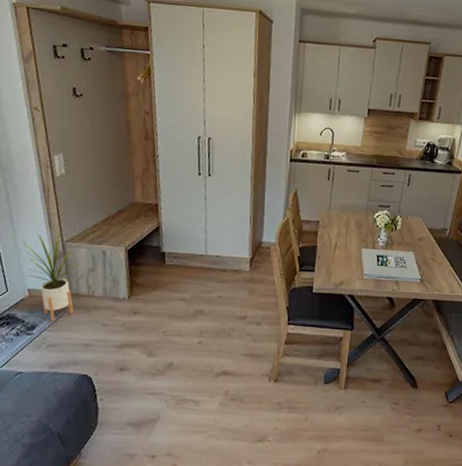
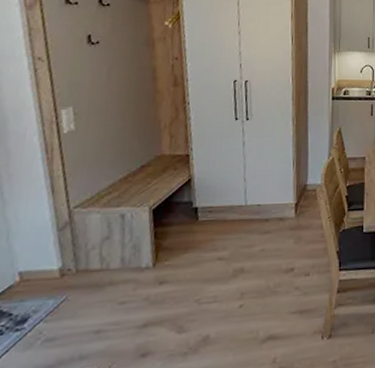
house plant: present [19,232,79,322] -> none [8,198,90,310]

